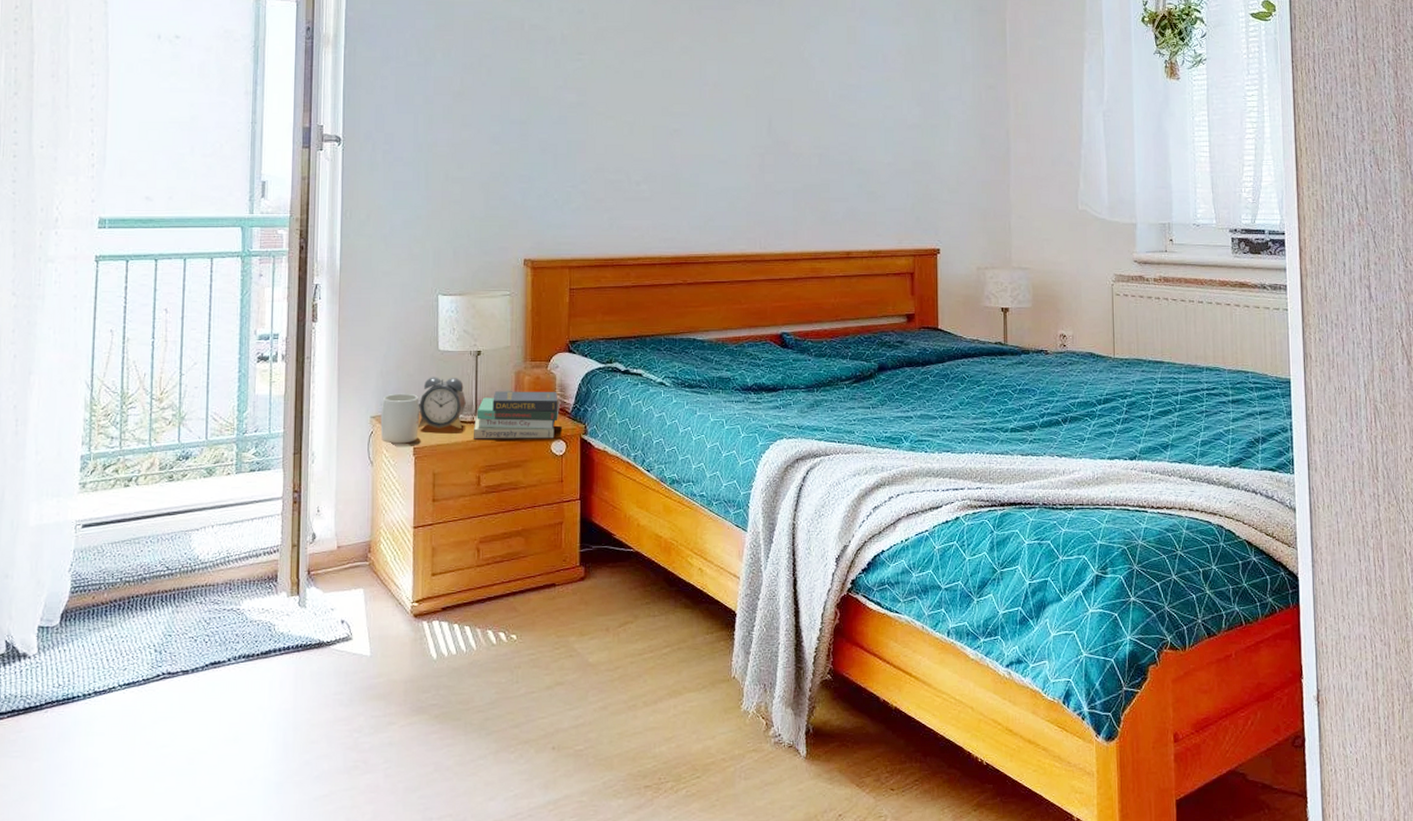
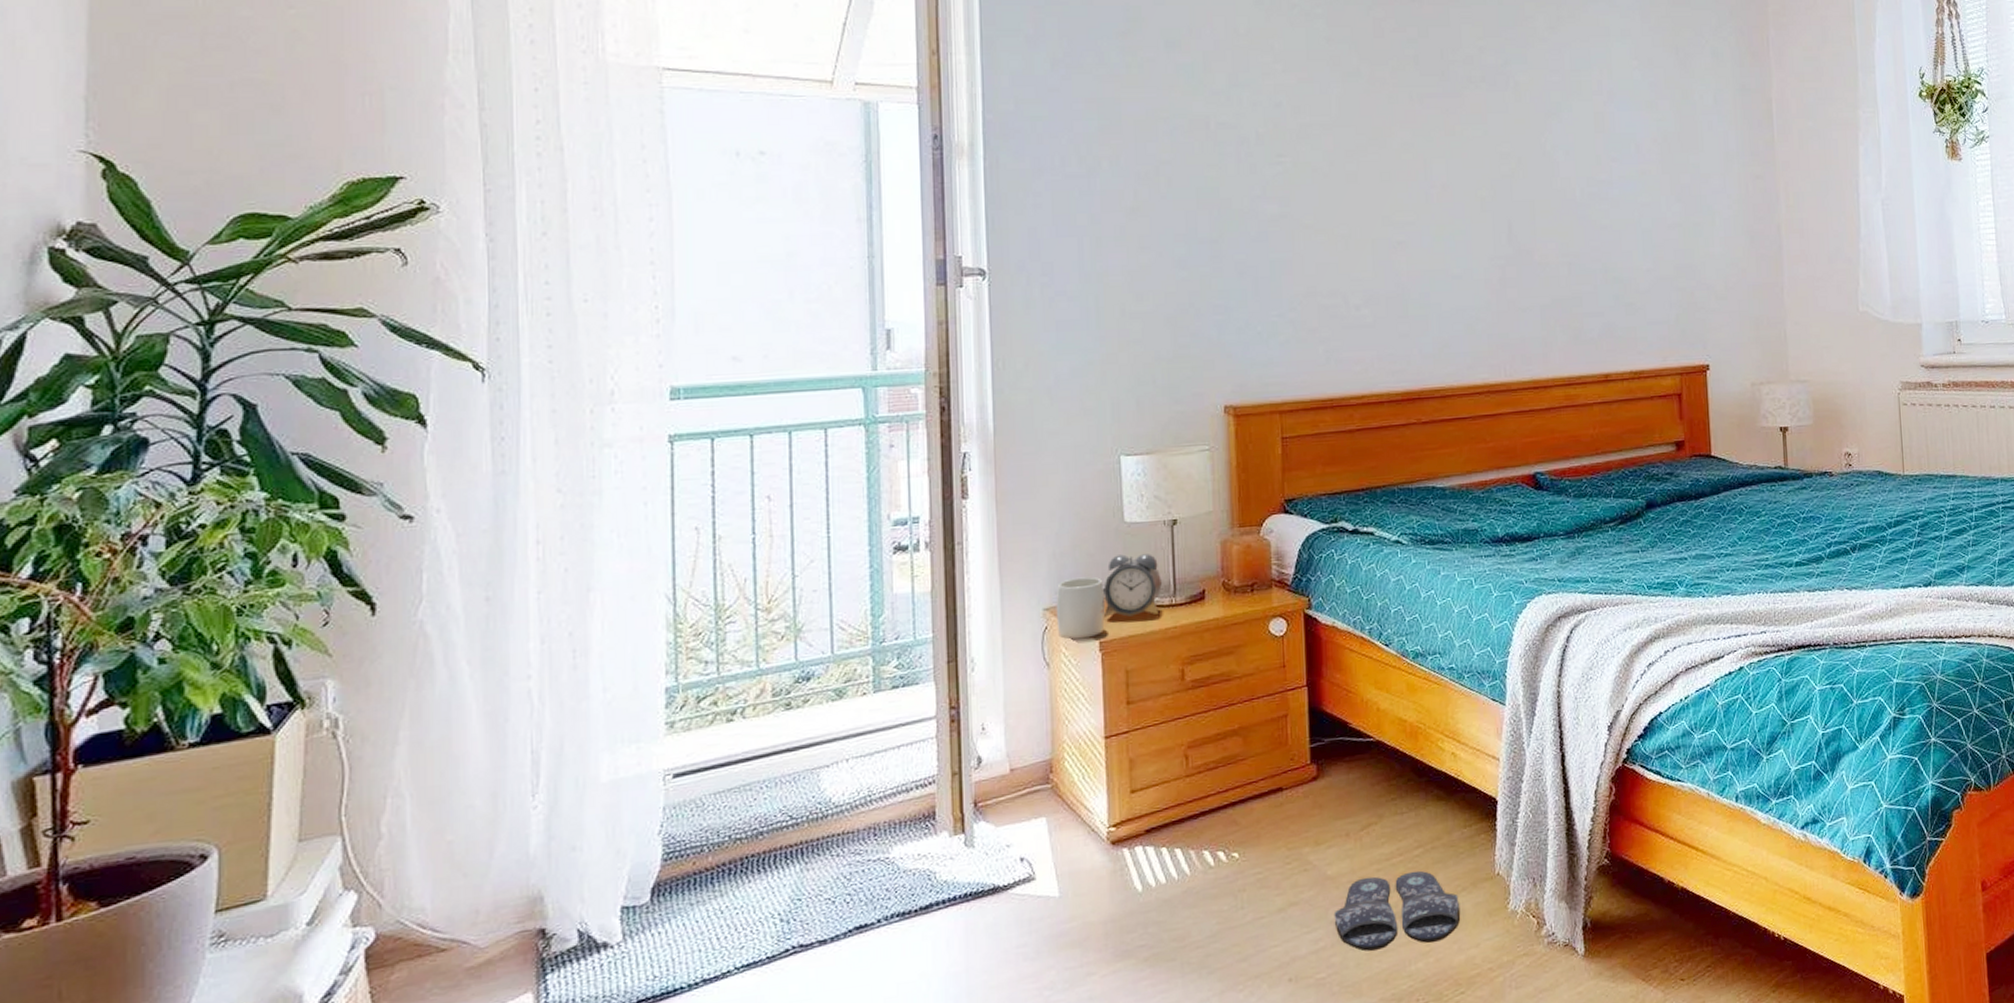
books: present [474,391,560,439] -> none [1173,560,1277,626]
slippers: none [592,667,699,730] -> present [1334,870,1460,950]

